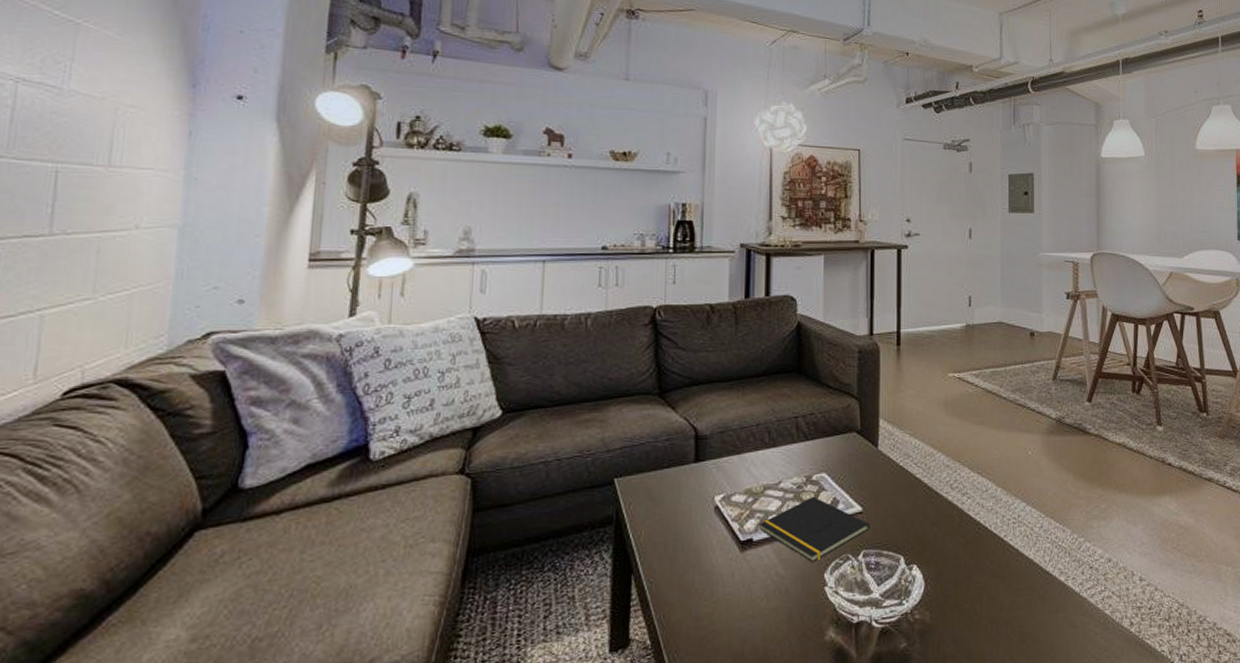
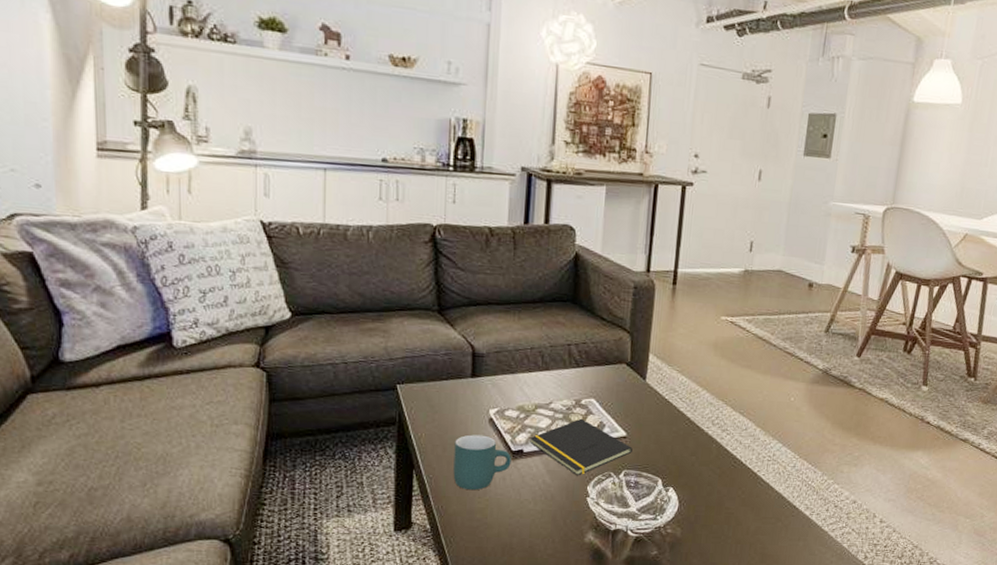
mug: none [676,526,740,592] -> present [453,434,511,490]

